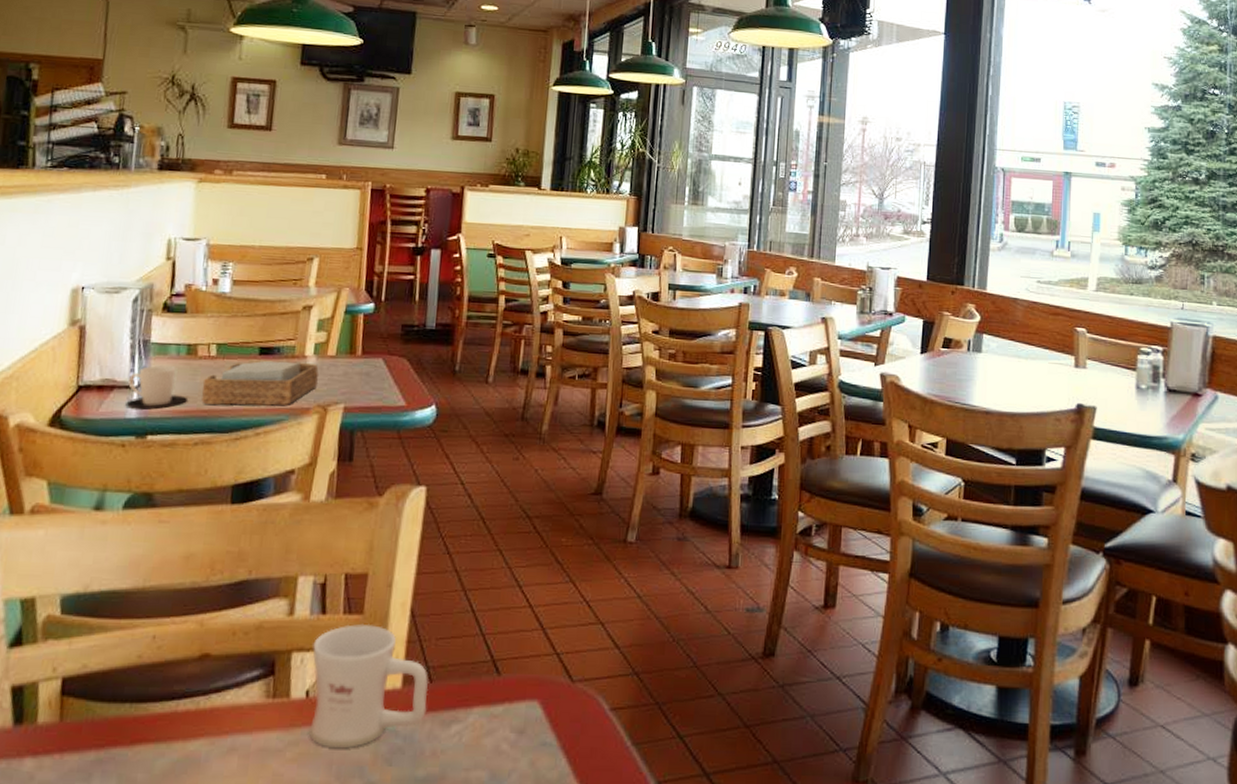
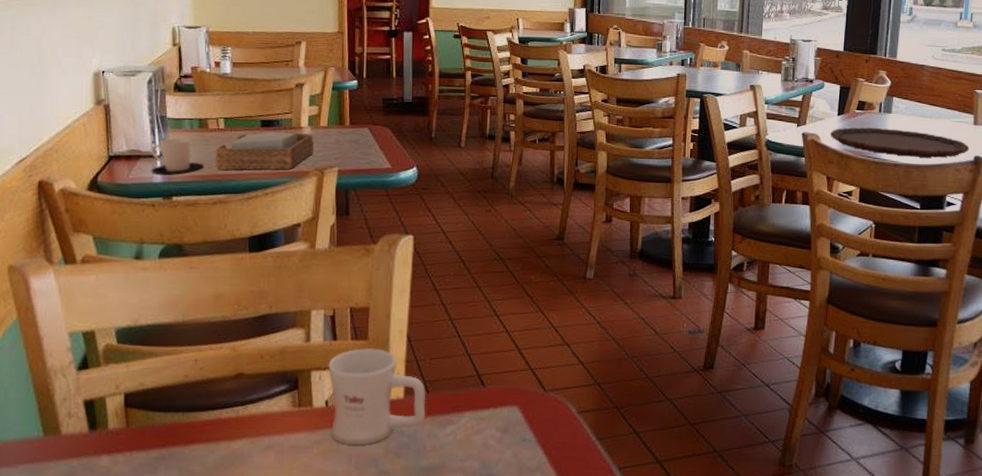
tray: none [911,368,1070,405] -> present [830,127,969,158]

